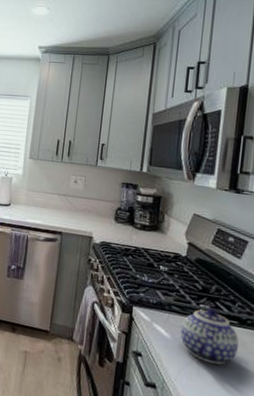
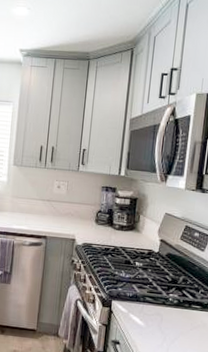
teapot: present [180,307,239,365] -> none [153,296,201,345]

